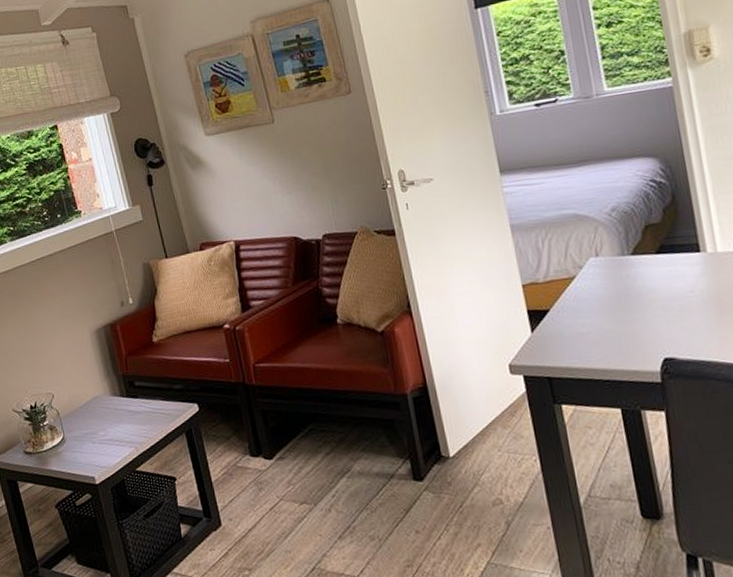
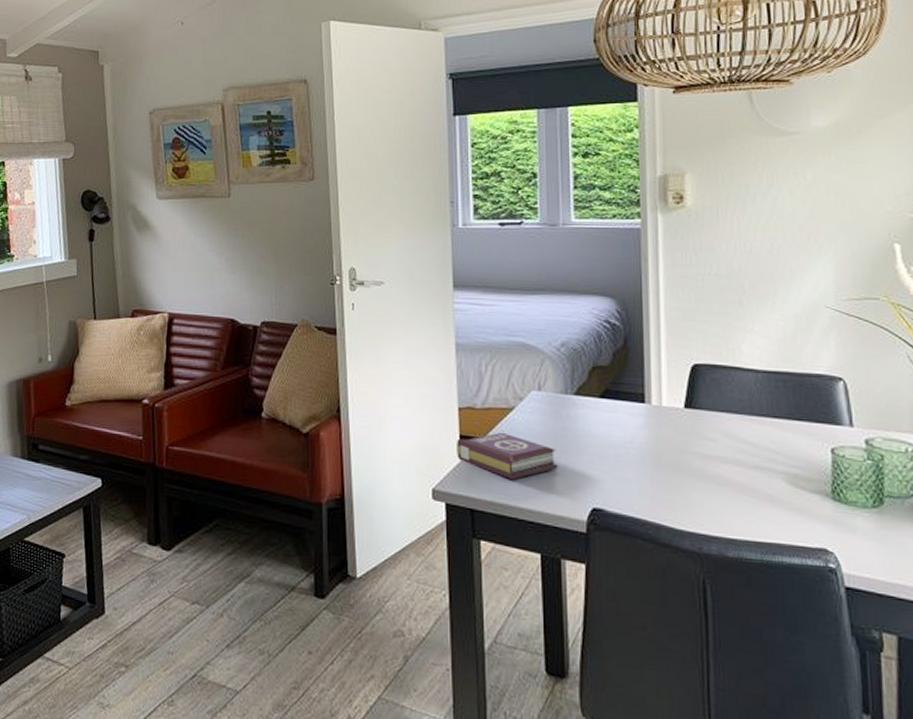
book: none [525,301,626,344] -> present [457,432,558,479]

